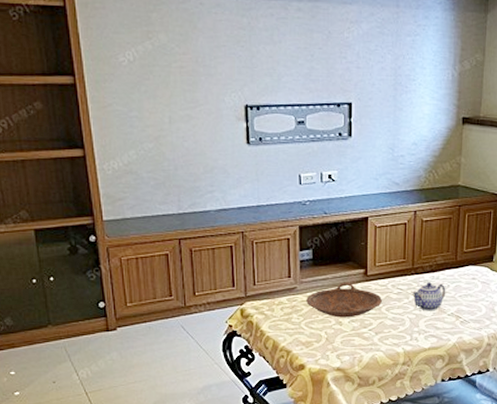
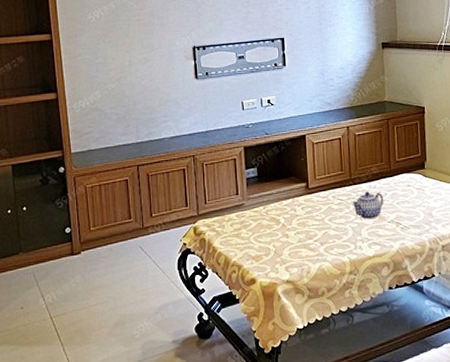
bowl: present [306,282,383,318] -> none [254,195,325,231]

